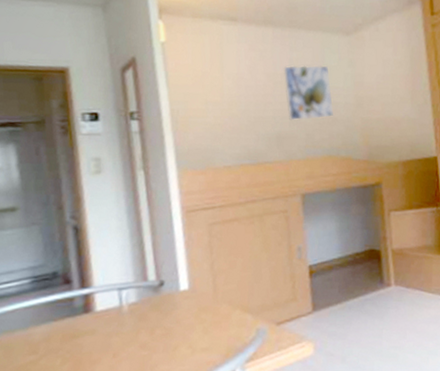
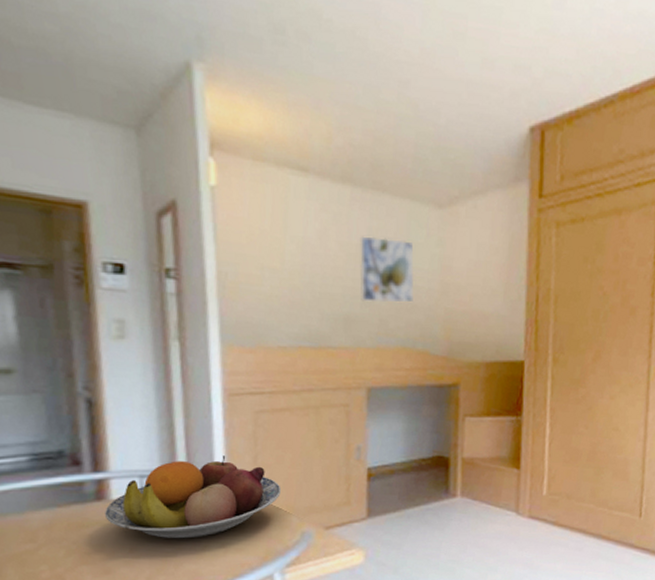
fruit bowl: none [91,265,237,343] -> present [105,456,282,539]

